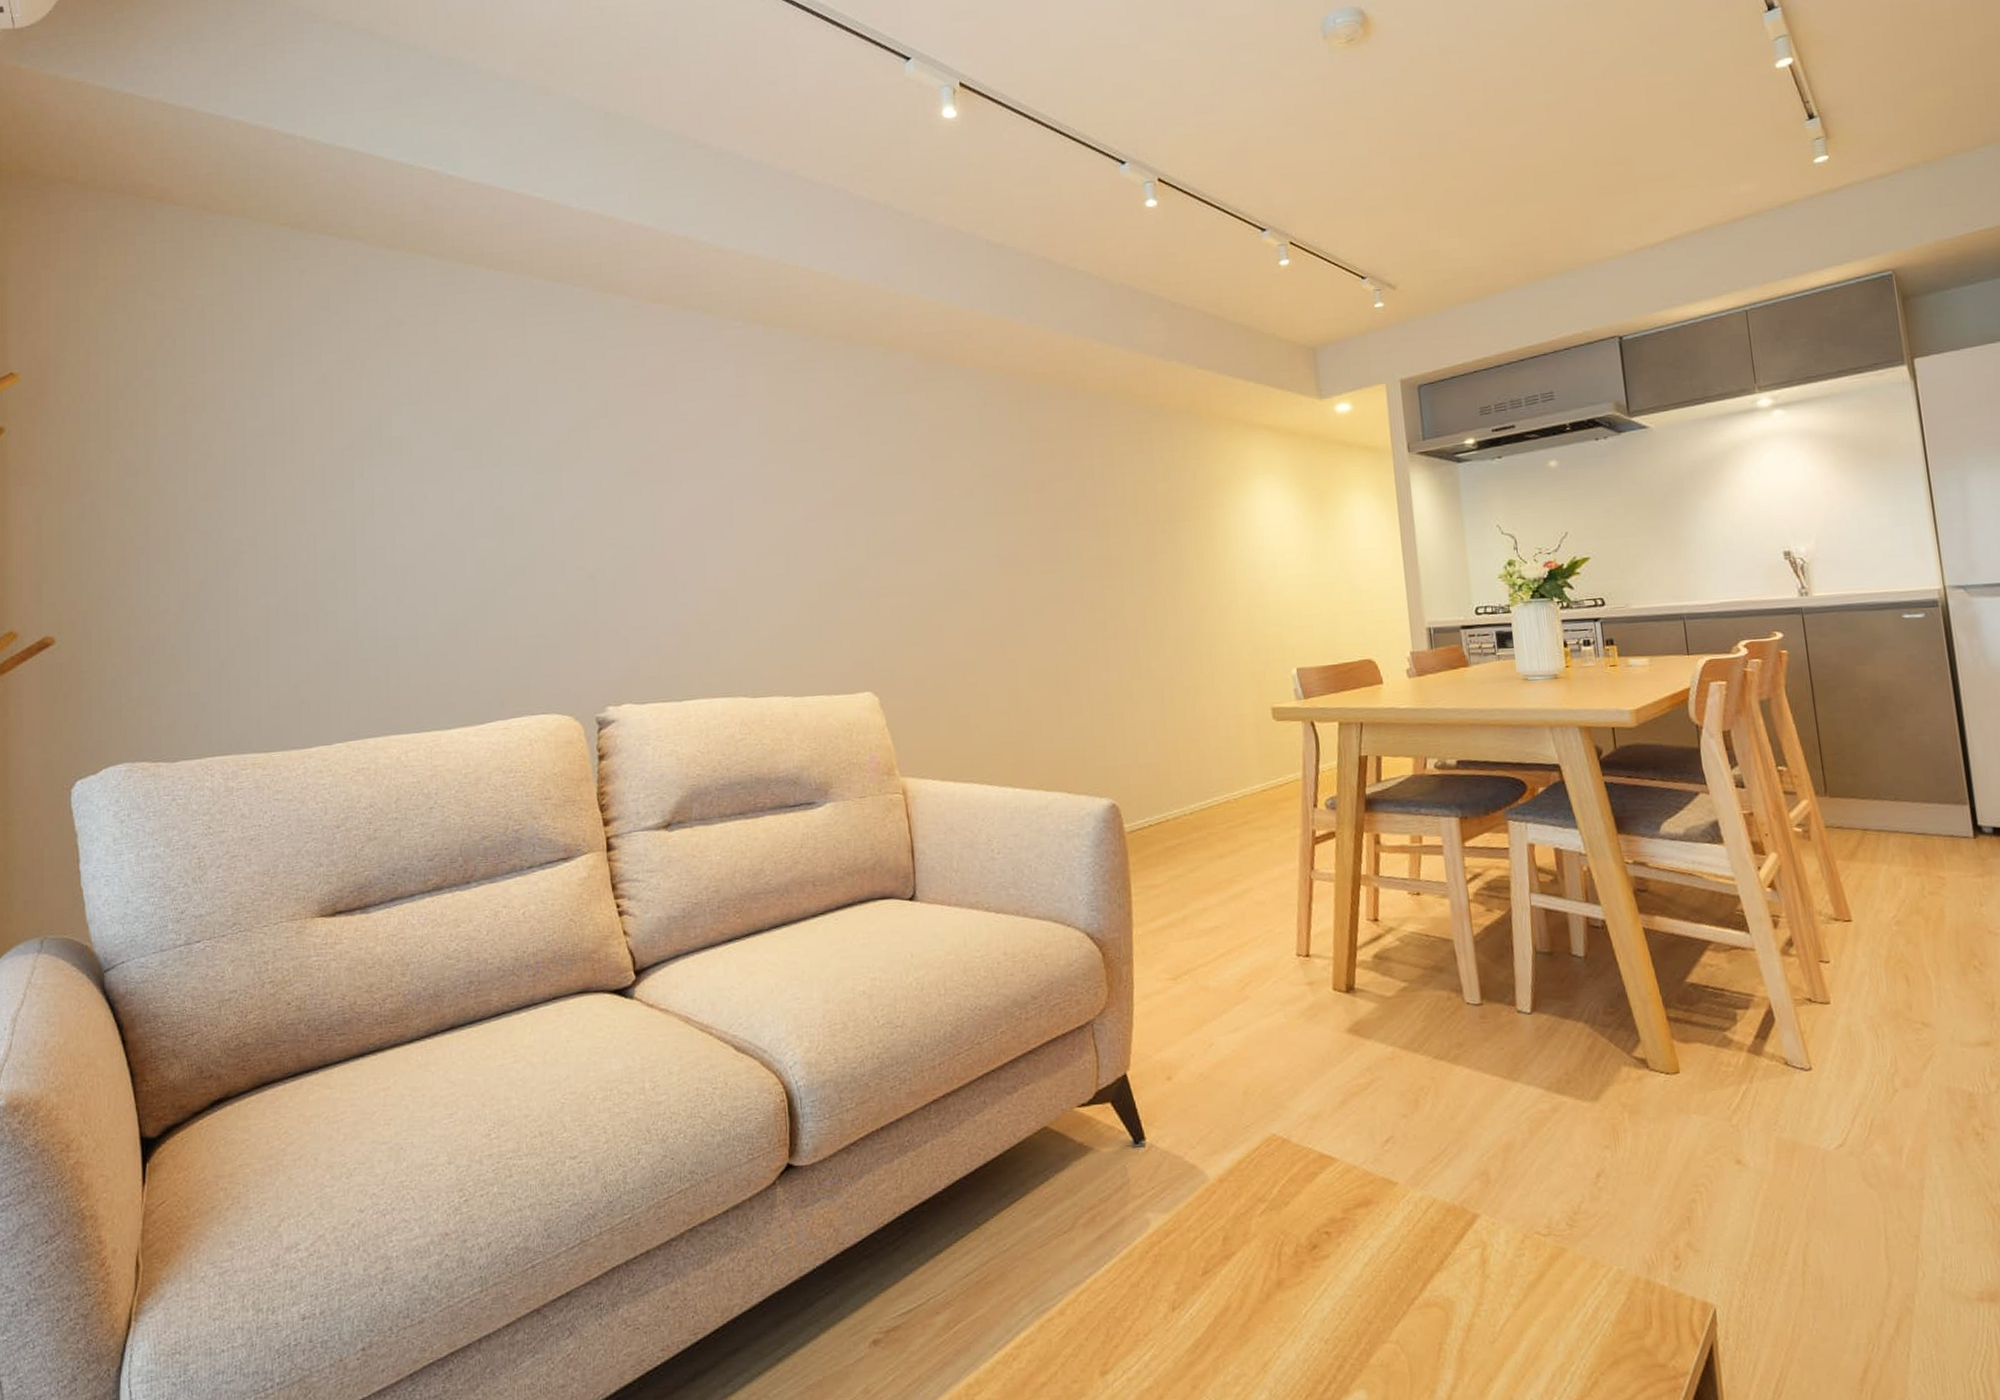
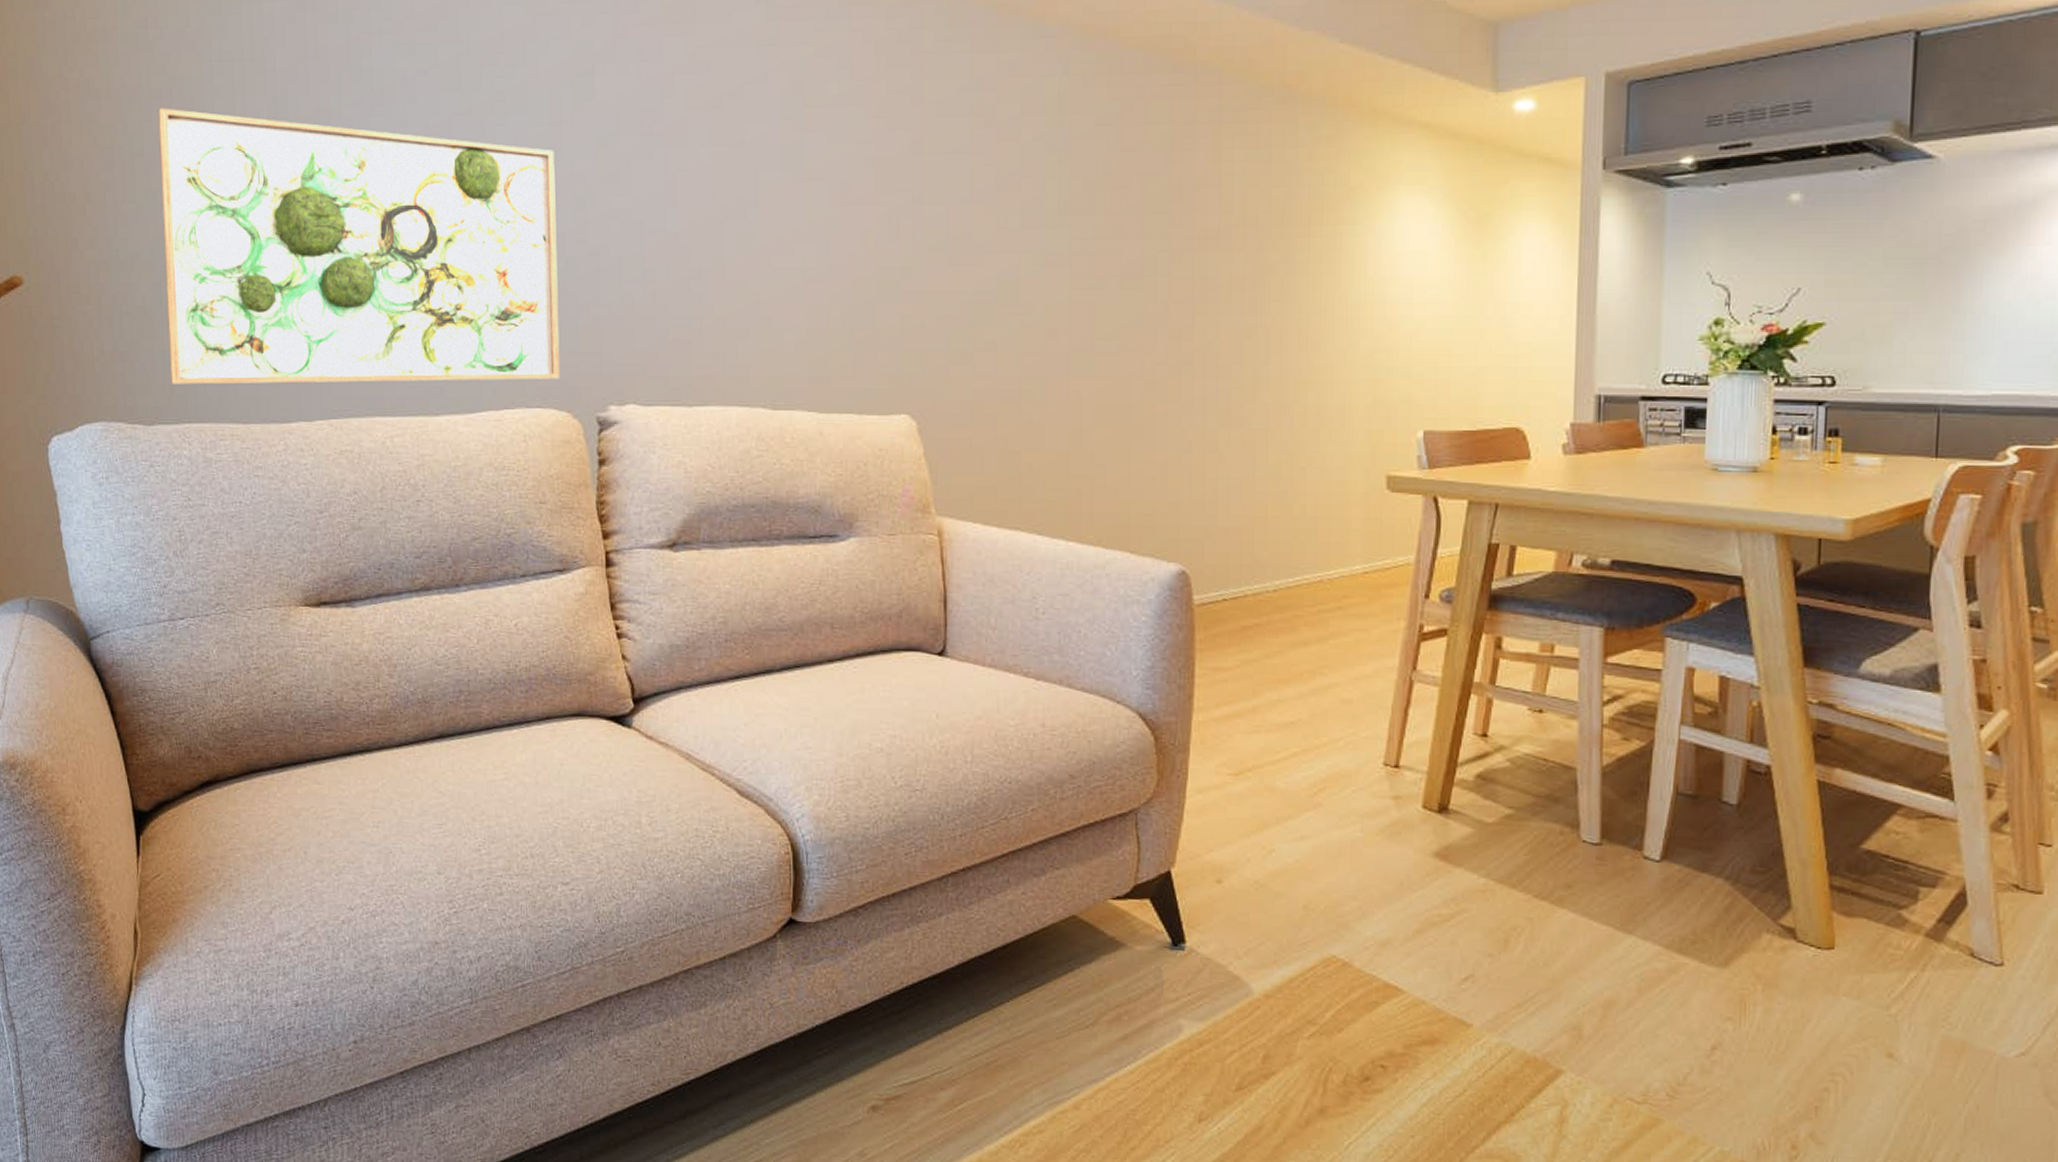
wall art: none [192,479,563,723] -> present [157,108,560,384]

